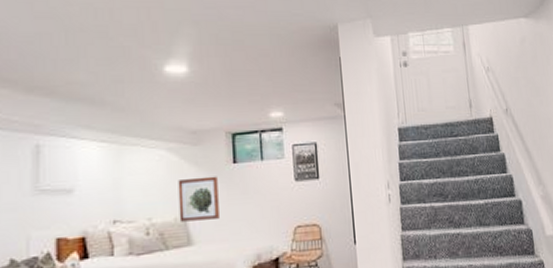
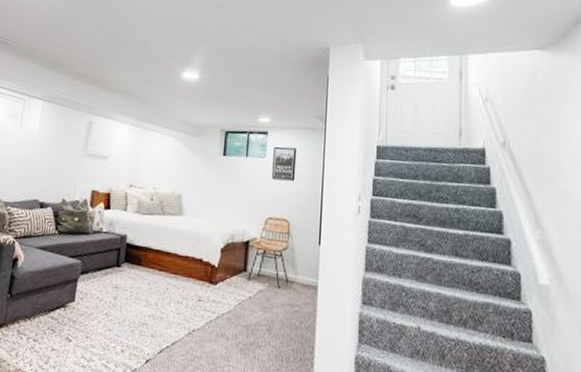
wall art: present [178,176,219,222] -> none [176,162,209,198]

